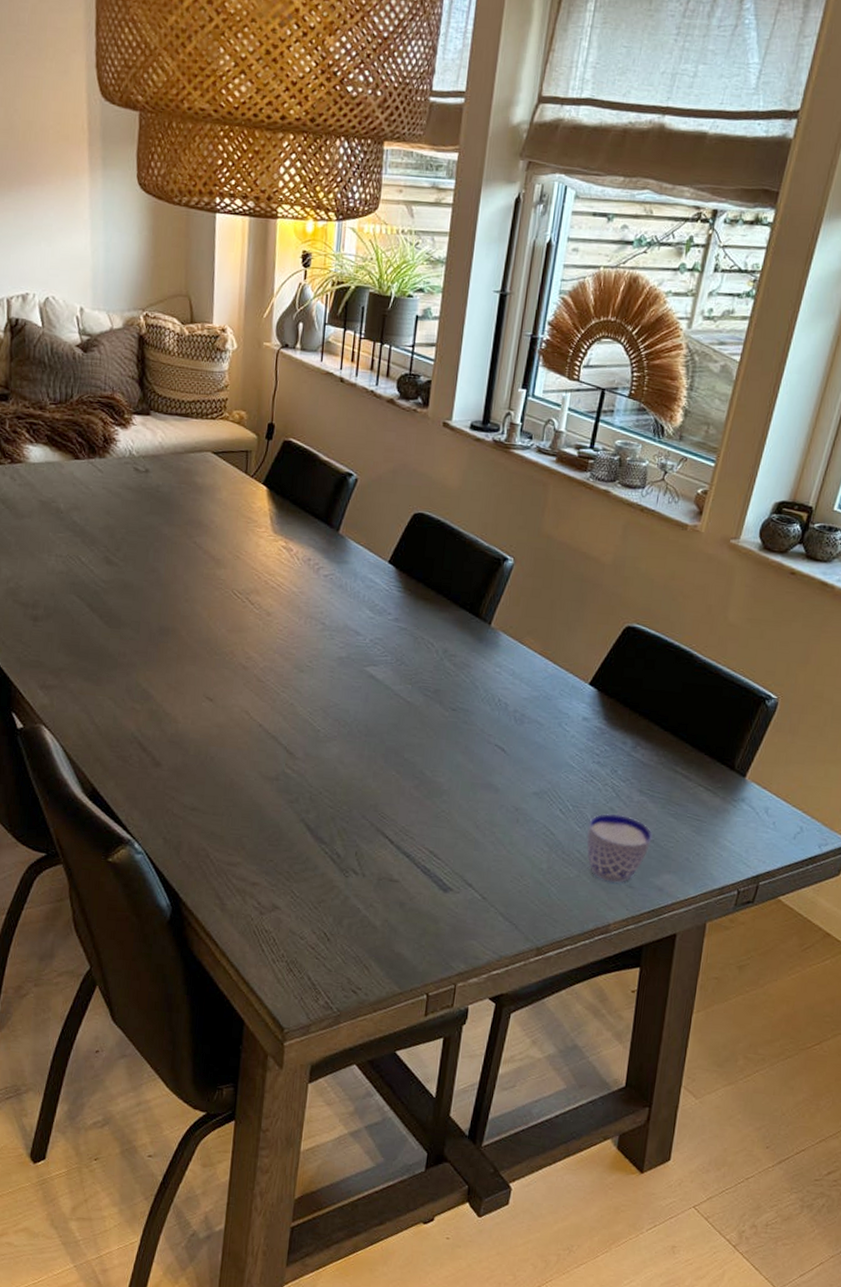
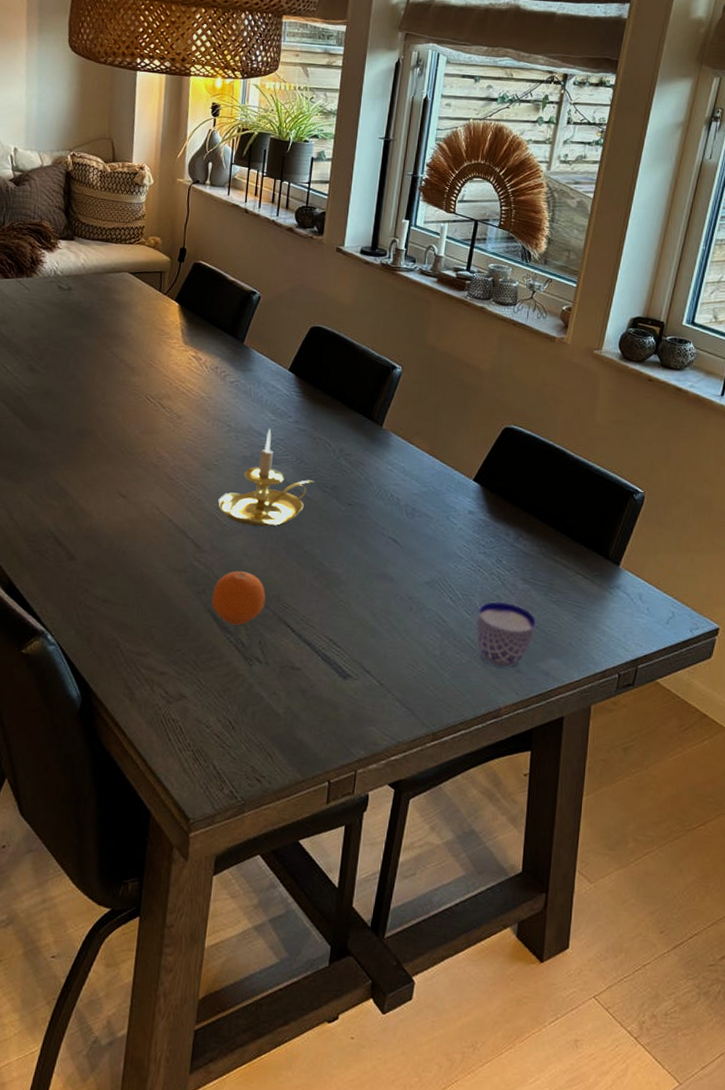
fruit: none [305,779,363,836] -> present [211,571,266,625]
candle holder: none [311,626,415,733] -> present [218,428,314,527]

